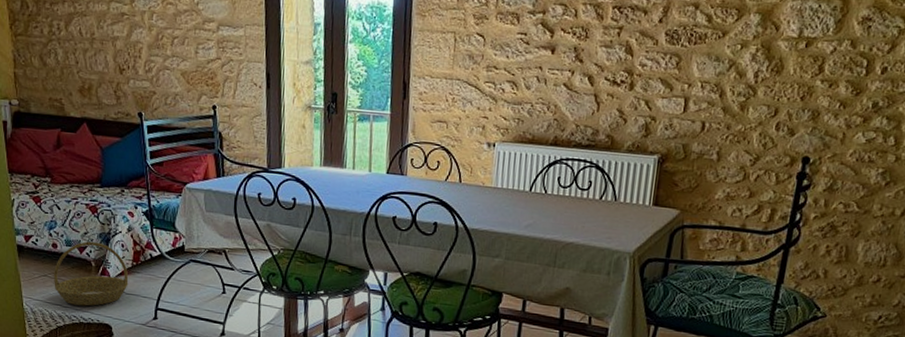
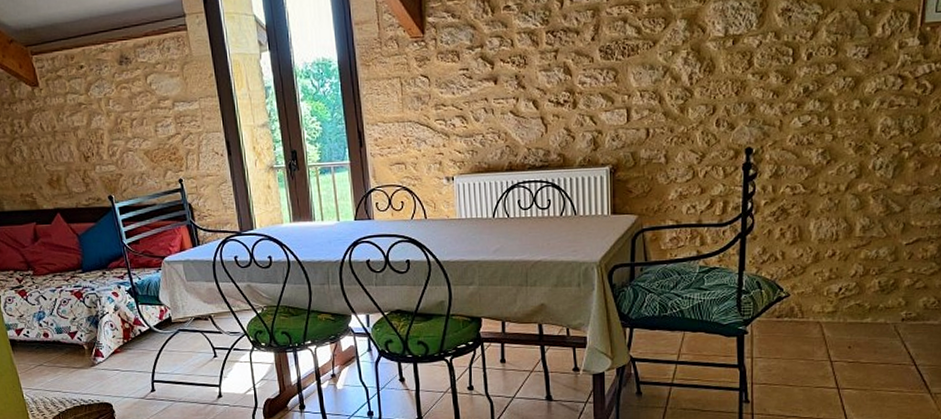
basket: present [54,241,129,306] -> none [49,325,123,389]

